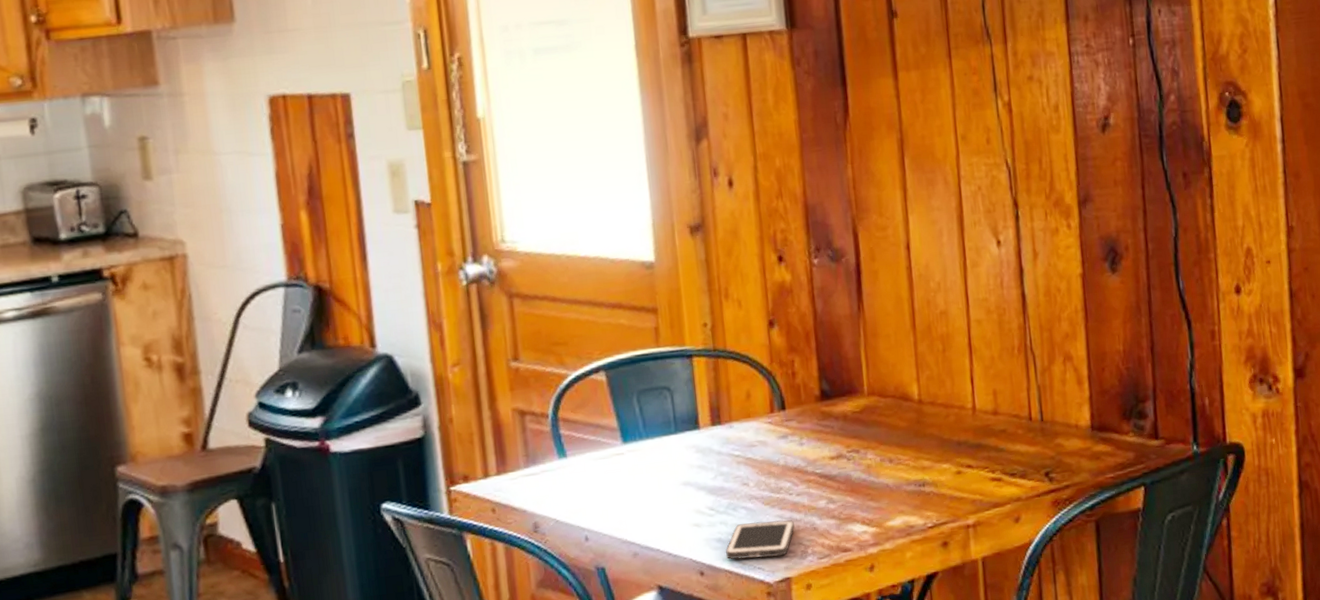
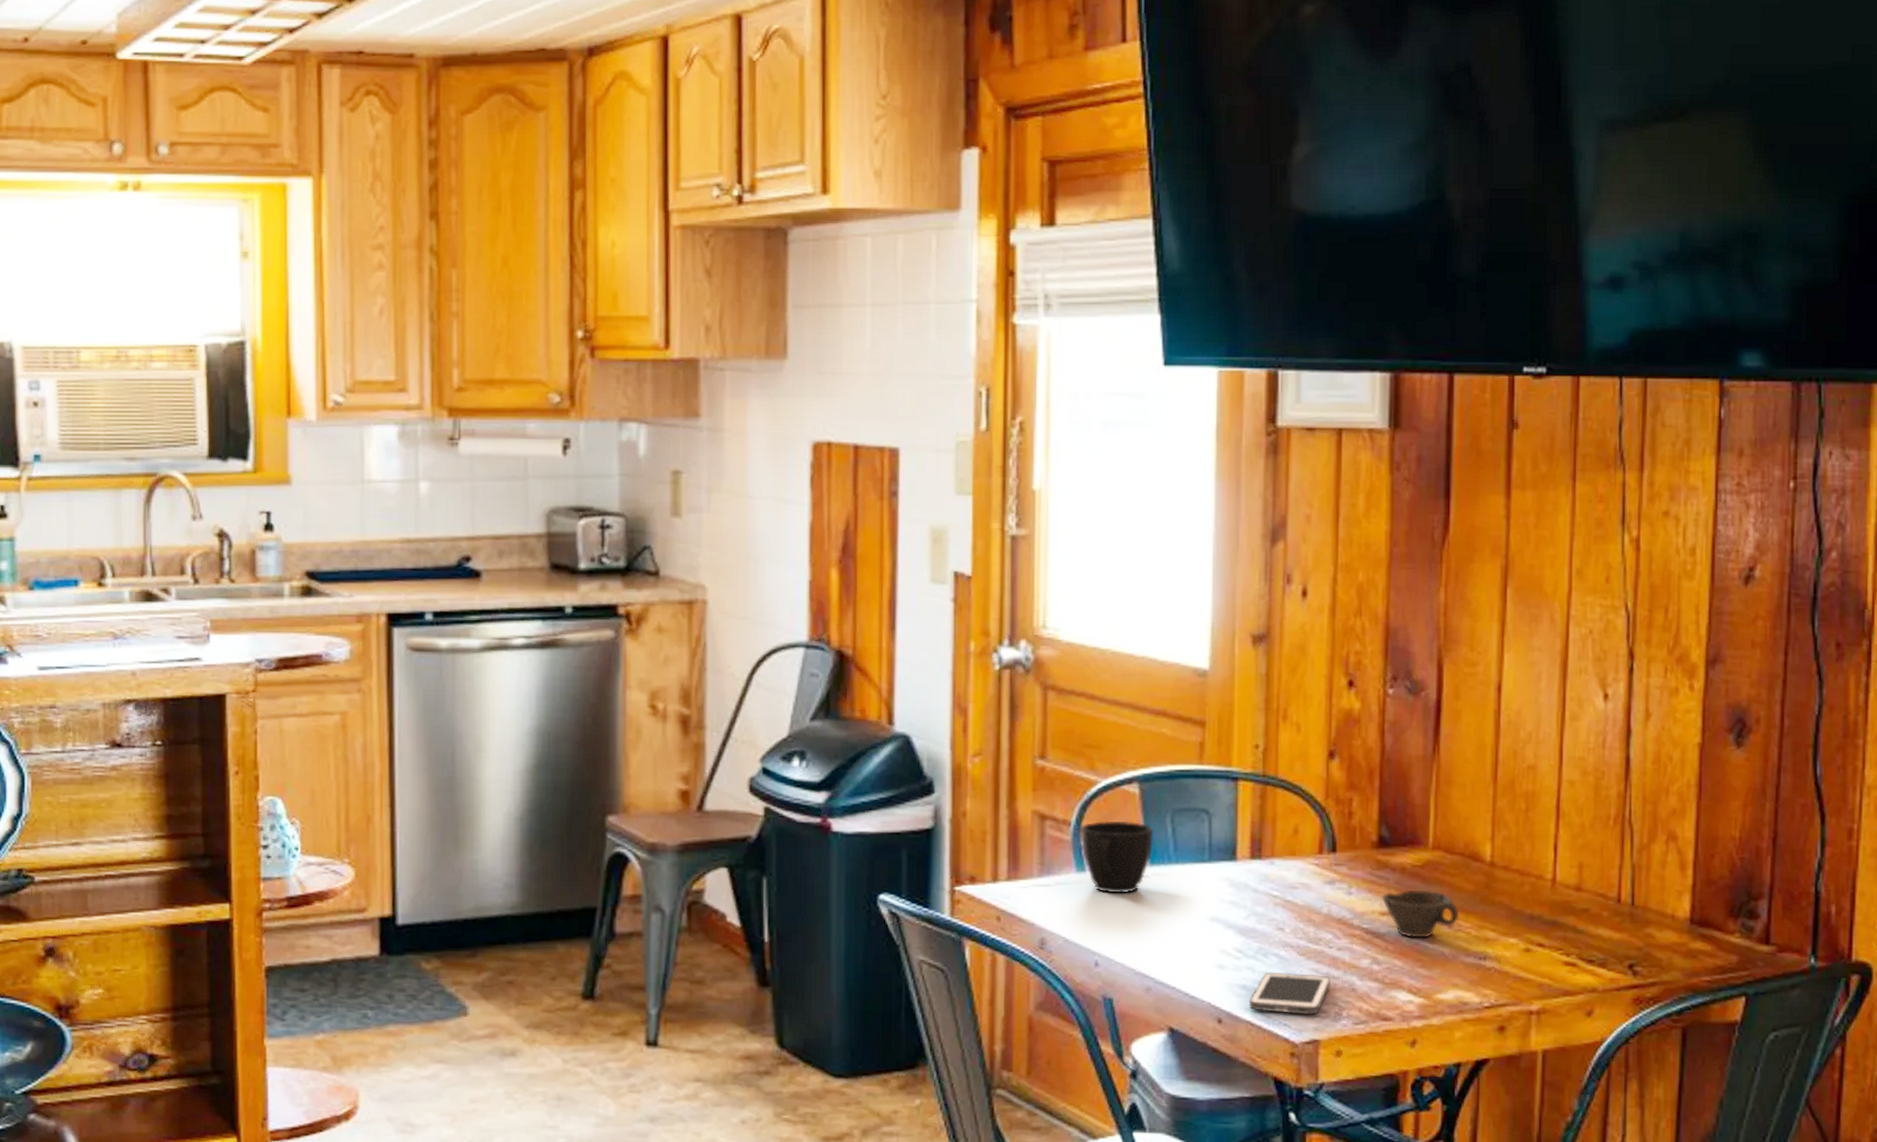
cup: none [558,406,625,474] -> present [1080,820,1154,894]
cup: none [829,431,898,476] -> present [1381,889,1460,938]

